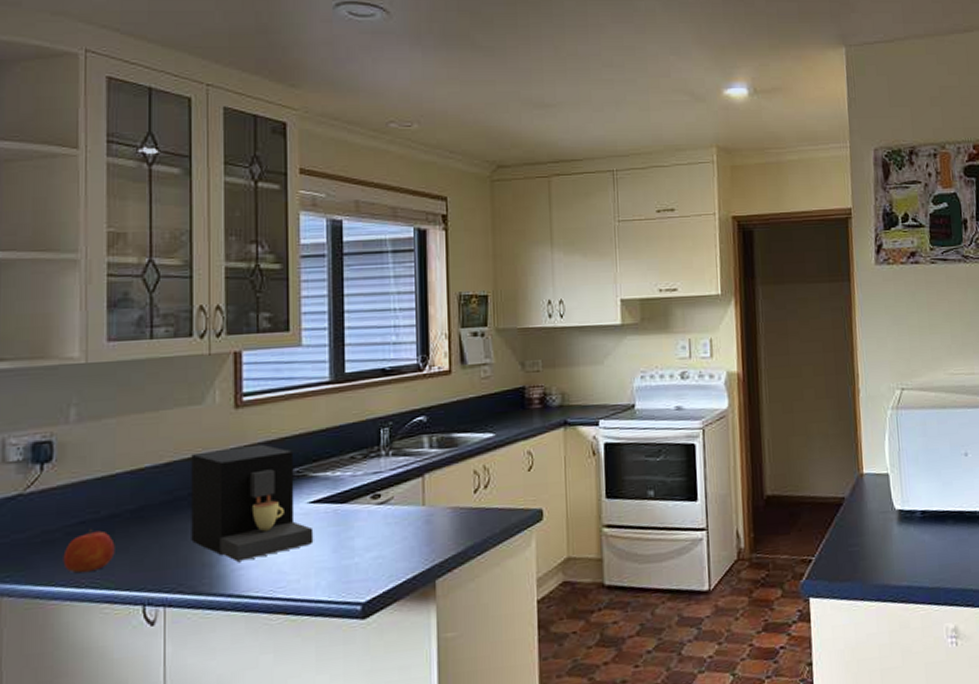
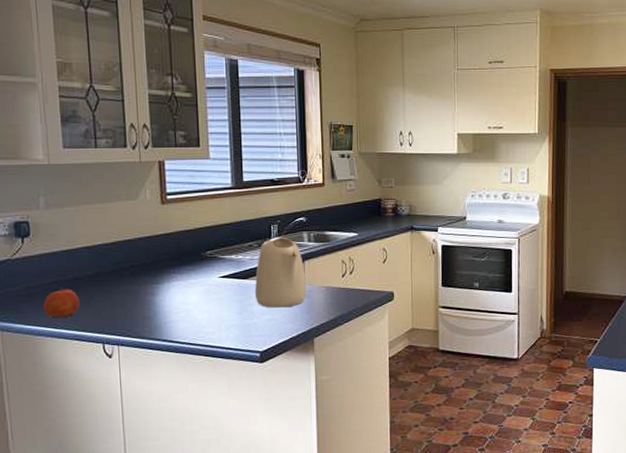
coffee maker: present [191,444,314,562] -> none [131,232,224,317]
kettle: none [356,443,427,541] -> present [254,237,307,308]

